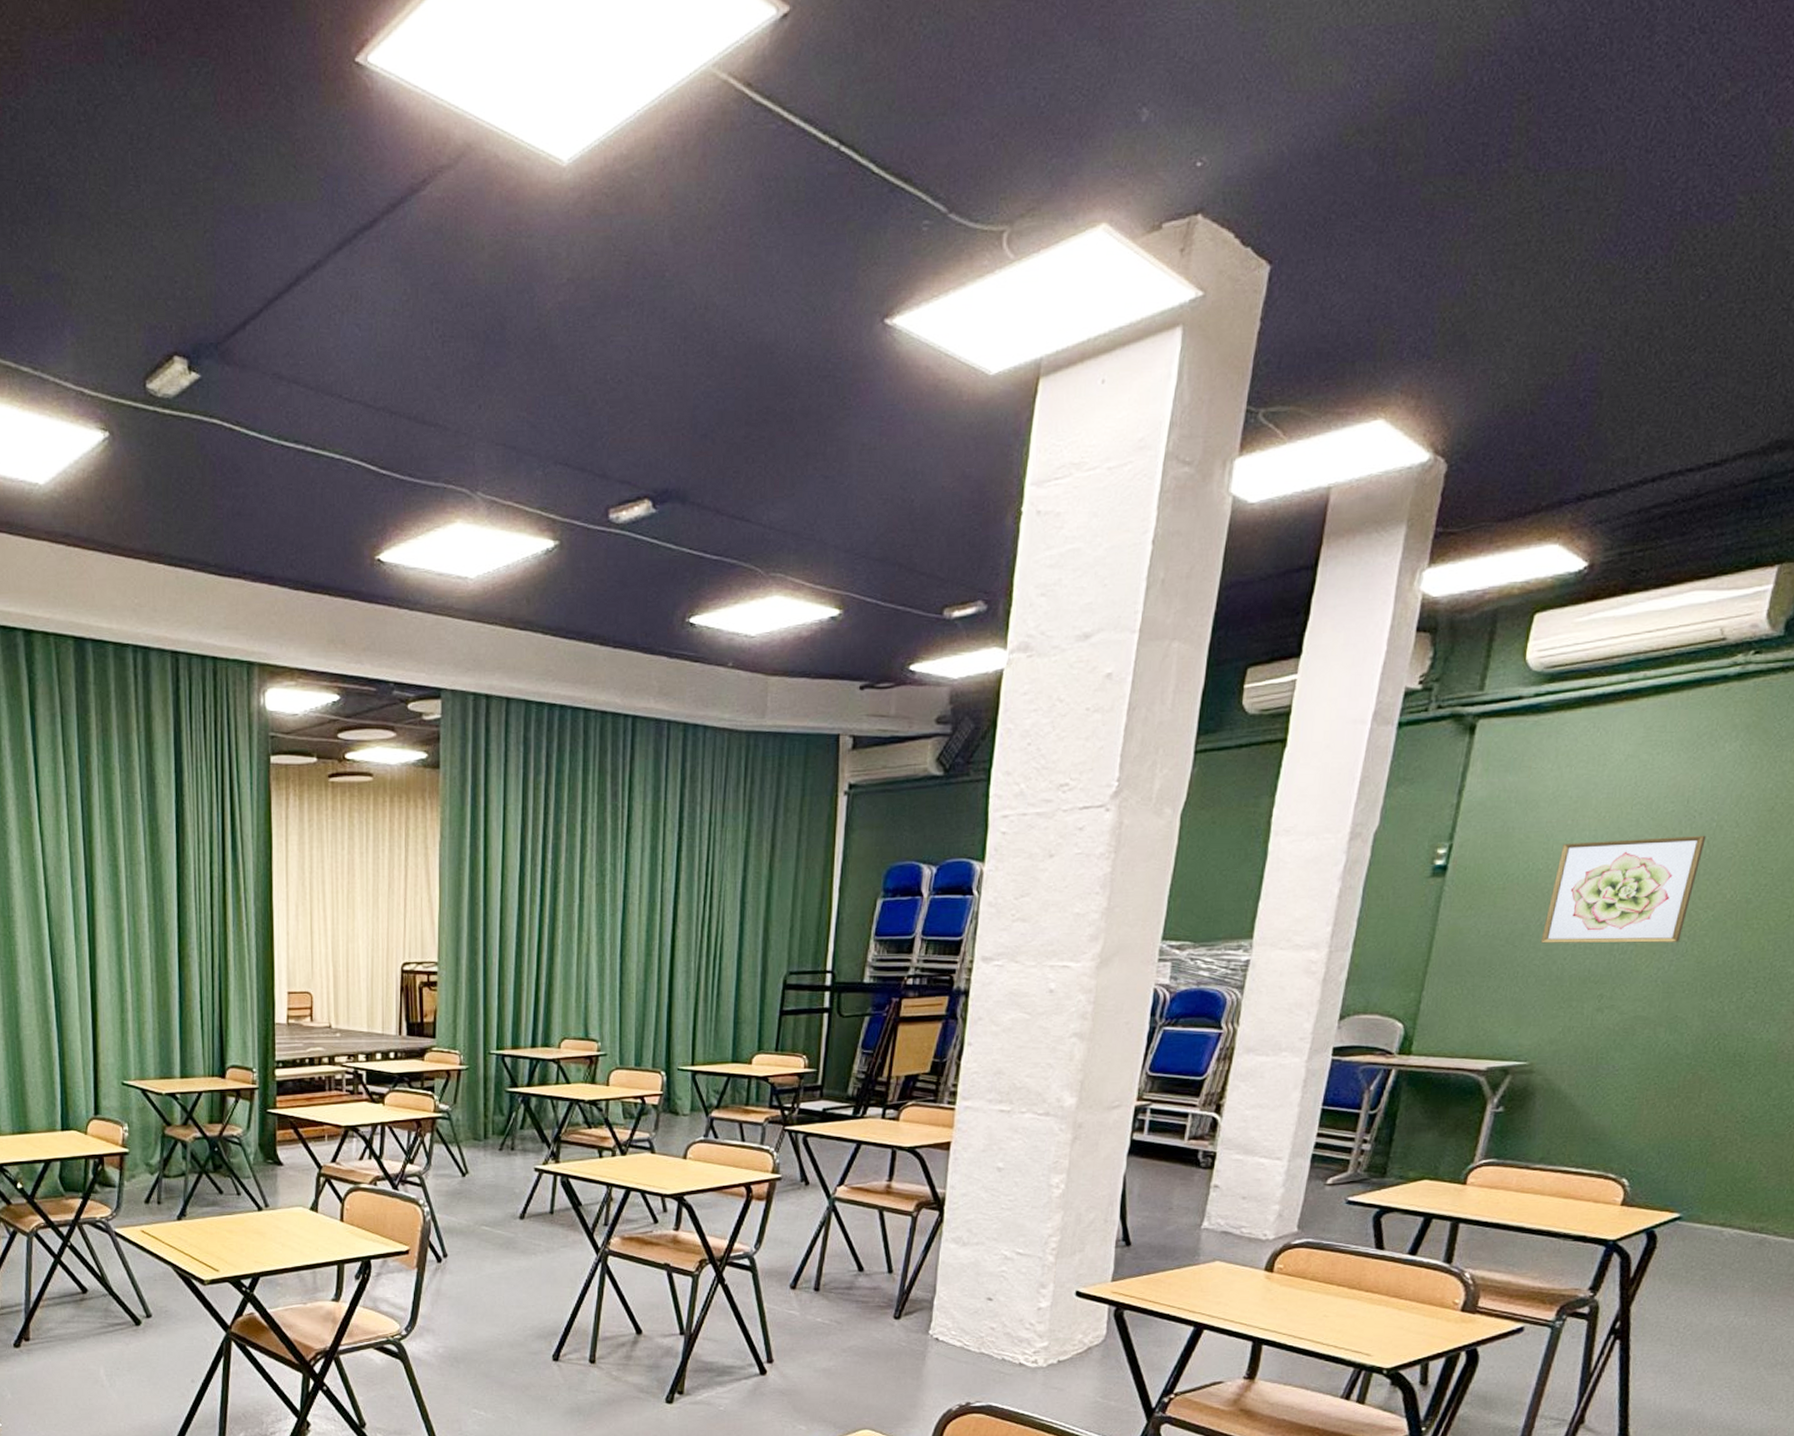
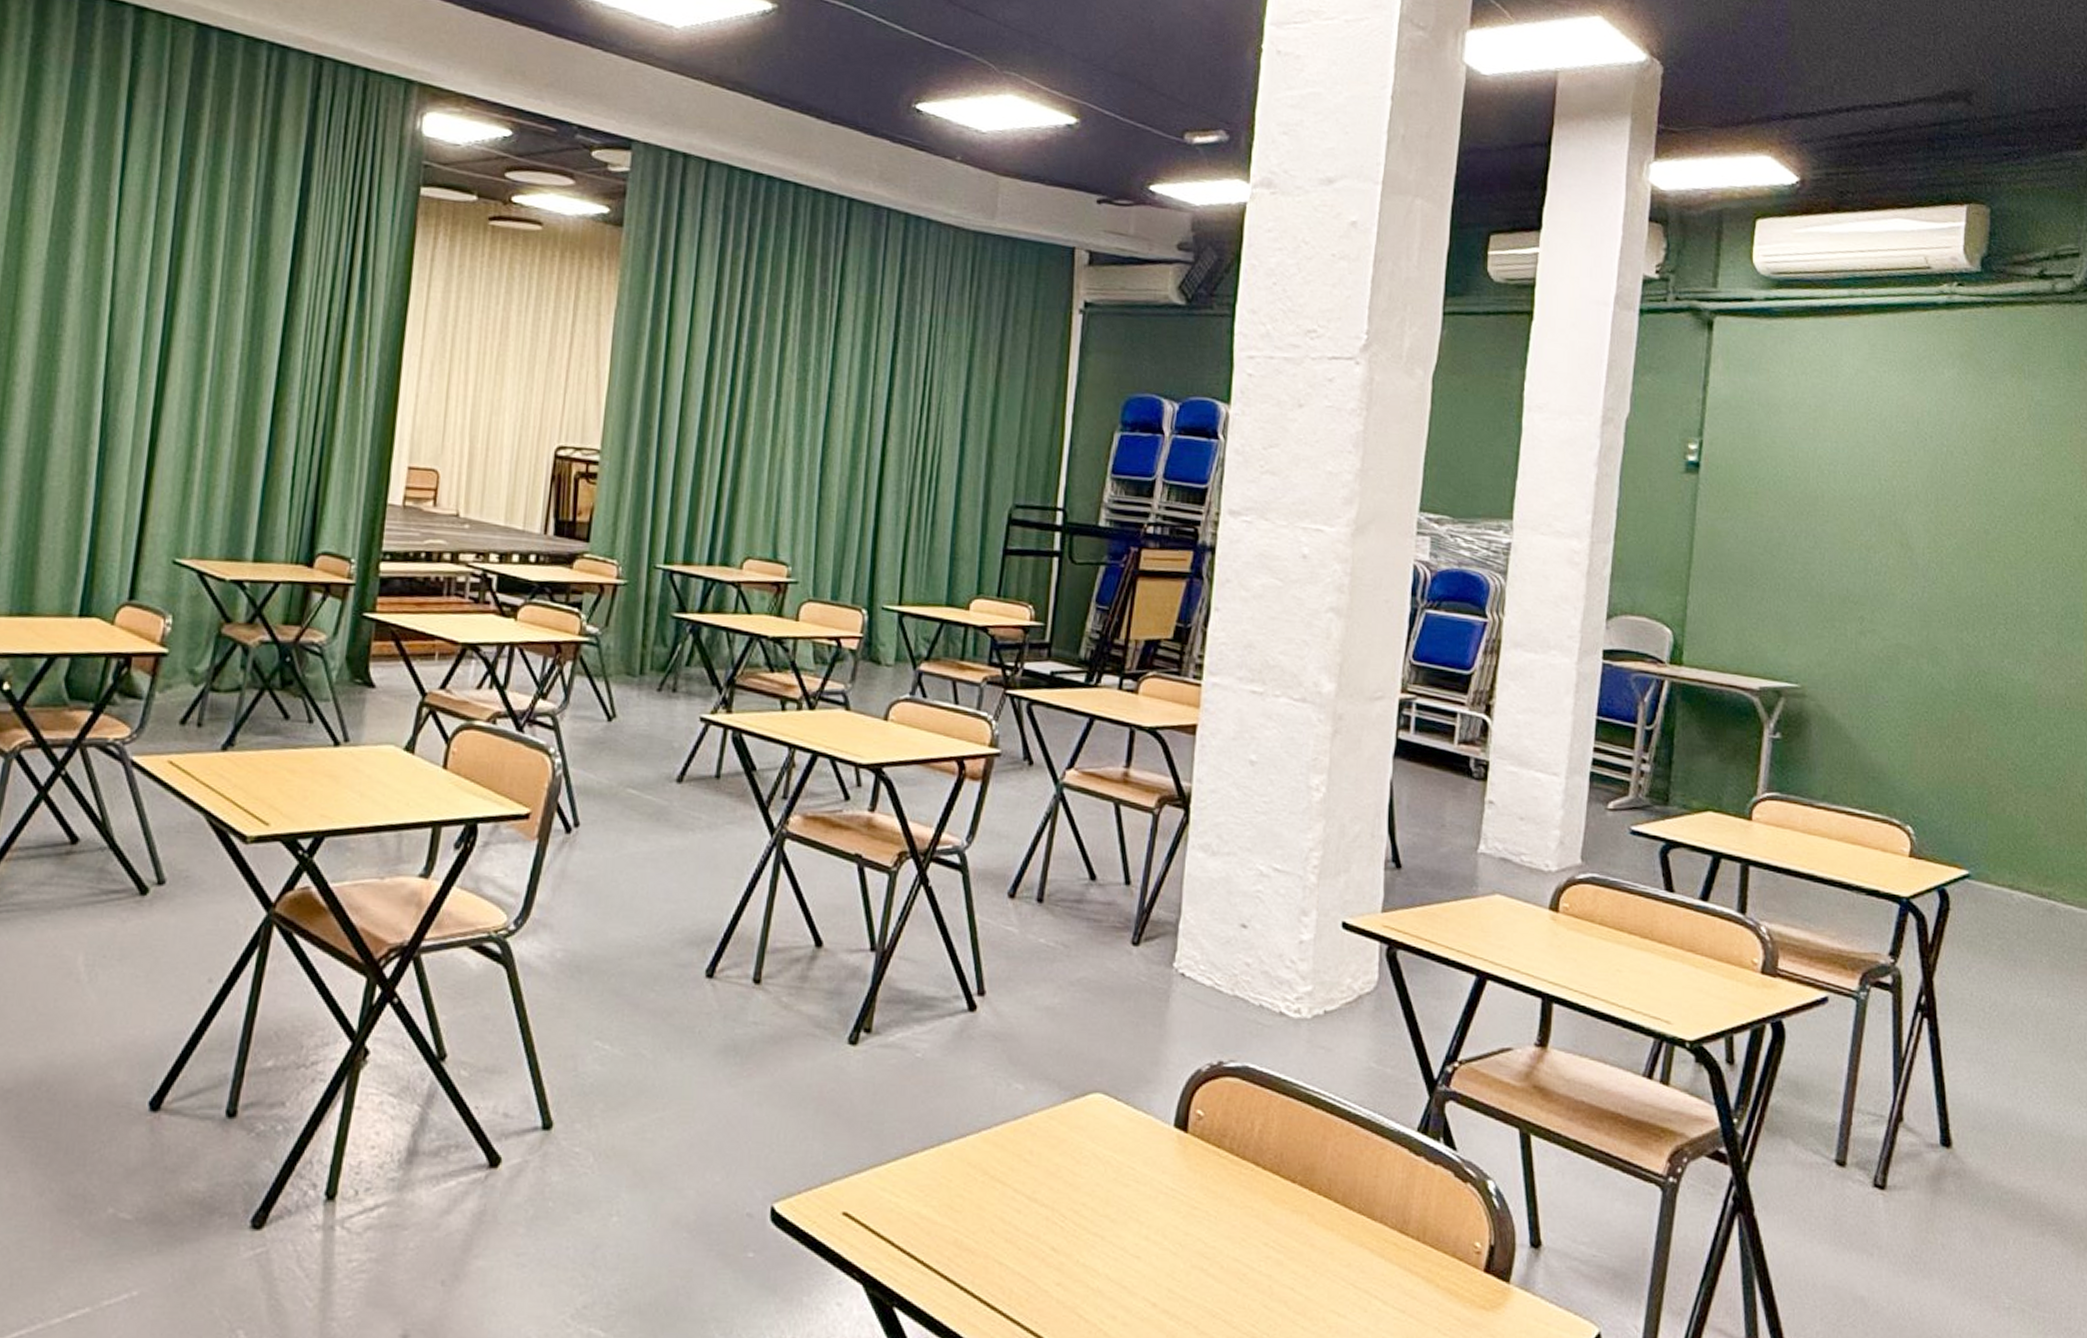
wall art: present [1540,835,1706,944] -> none [1797,452,1939,568]

